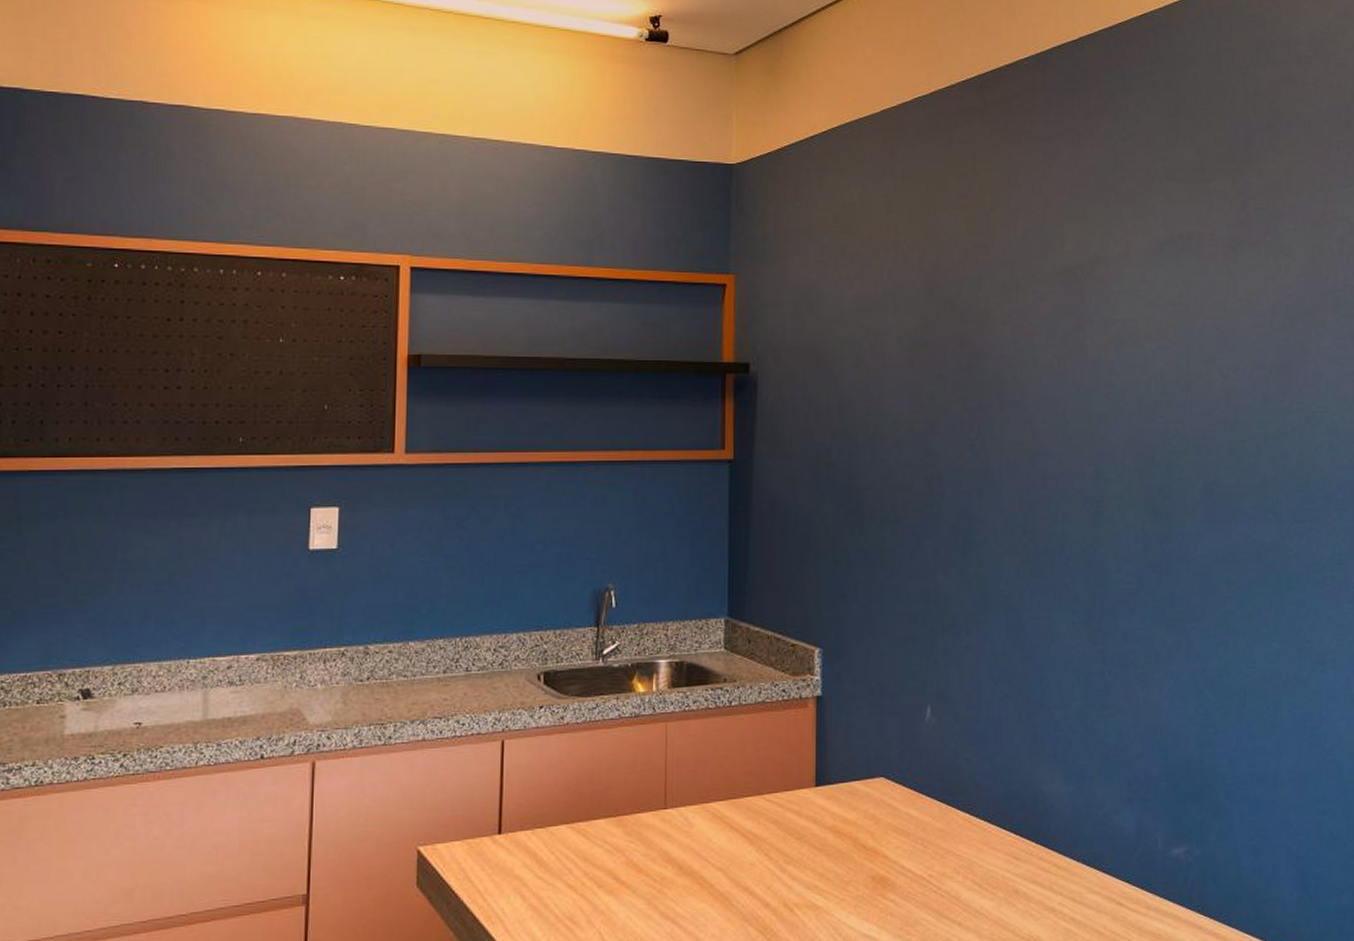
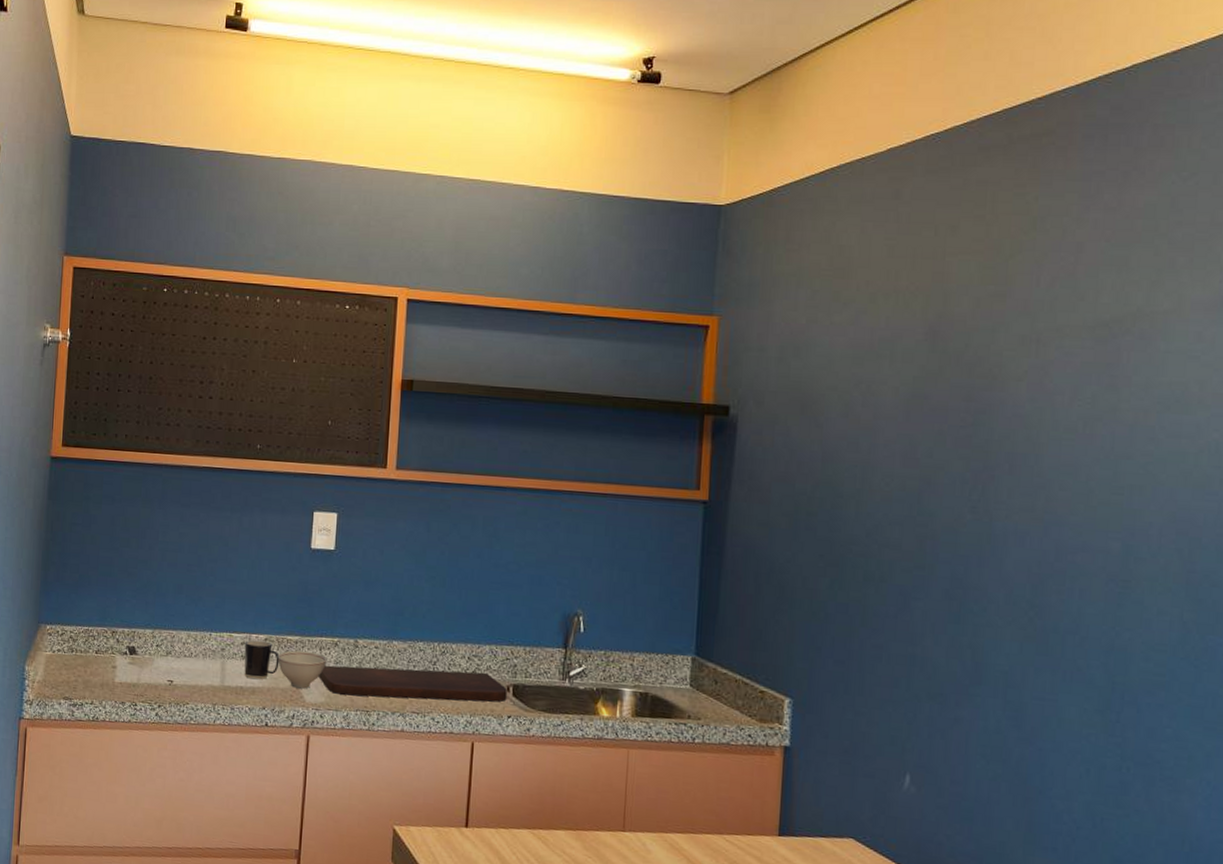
mug: none [231,661,275,707] -> present [244,640,280,680]
bowl: none [272,666,333,710] -> present [277,650,328,689]
cutting board: none [324,663,538,710] -> present [319,665,507,702]

